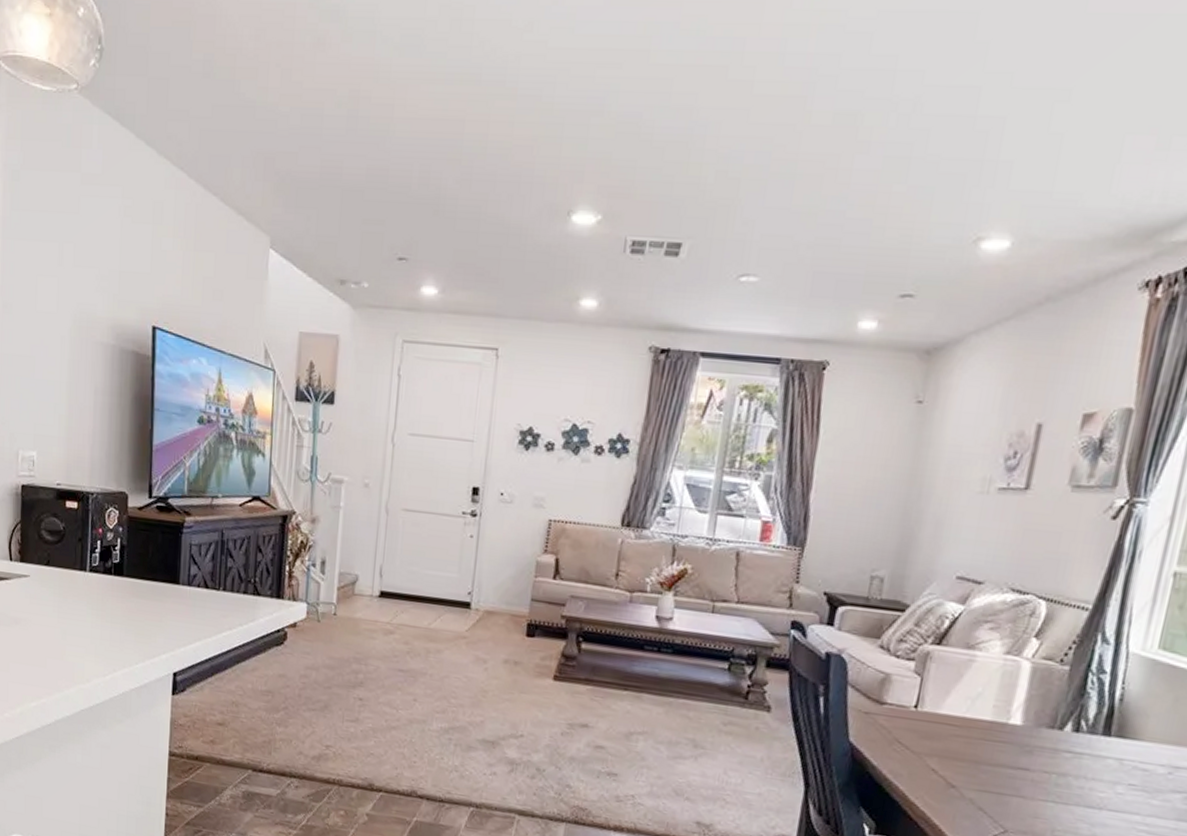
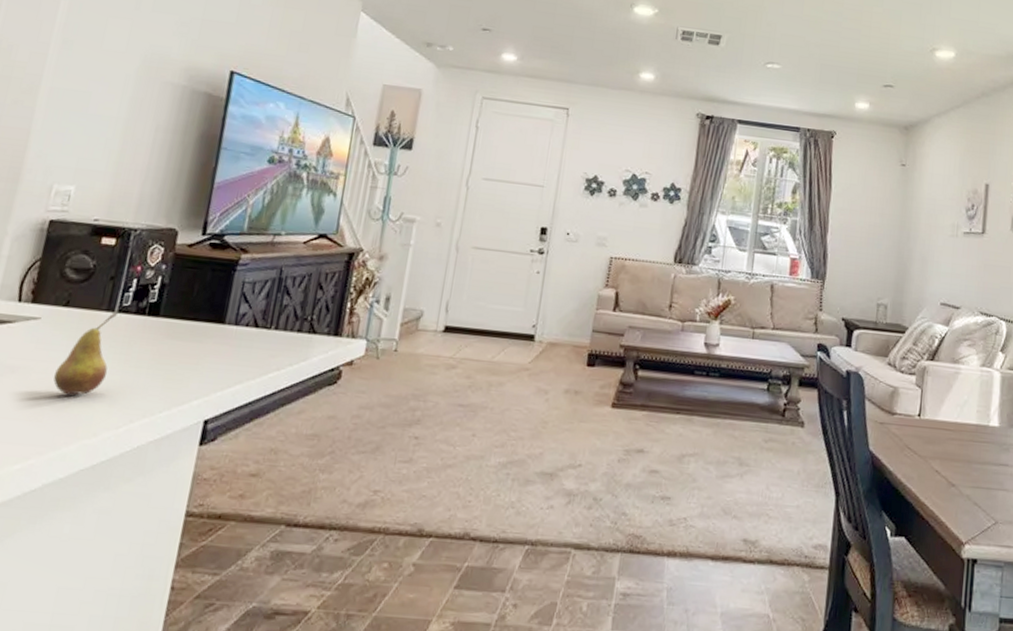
fruit: none [48,571,90,646] -> present [53,312,118,395]

